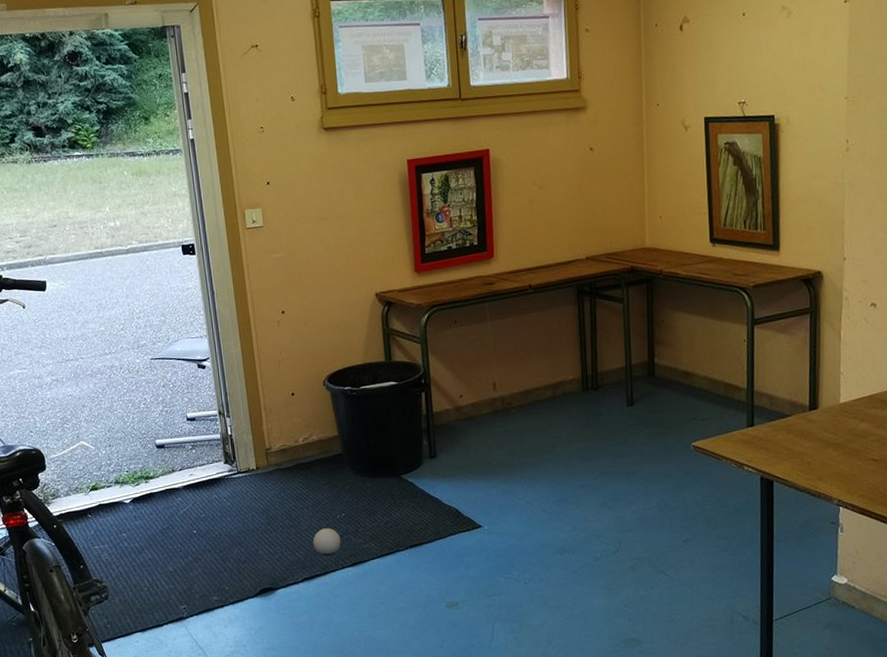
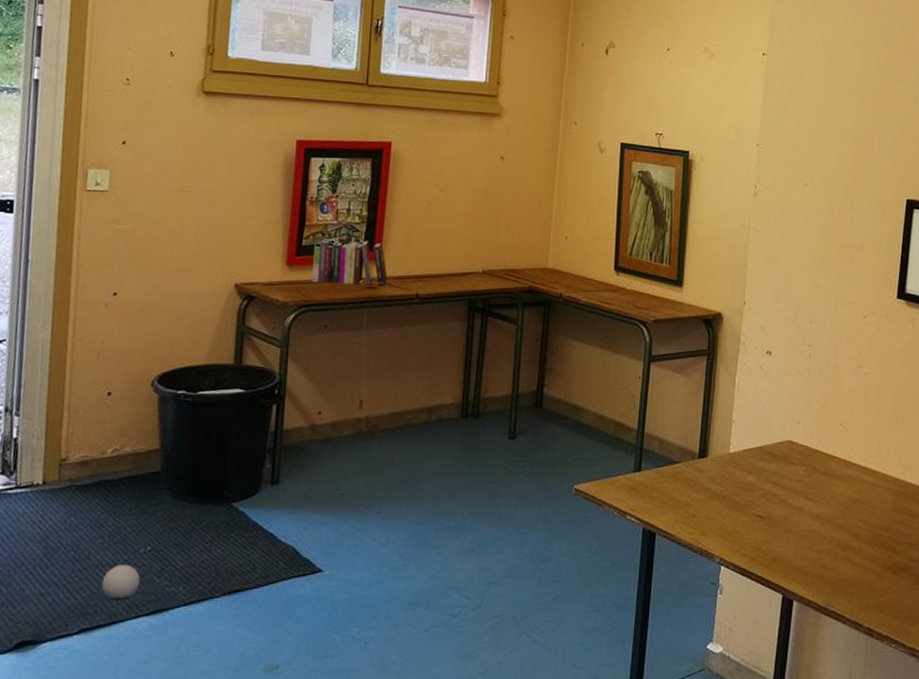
books: none [435,242,502,285] -> present [312,239,388,287]

